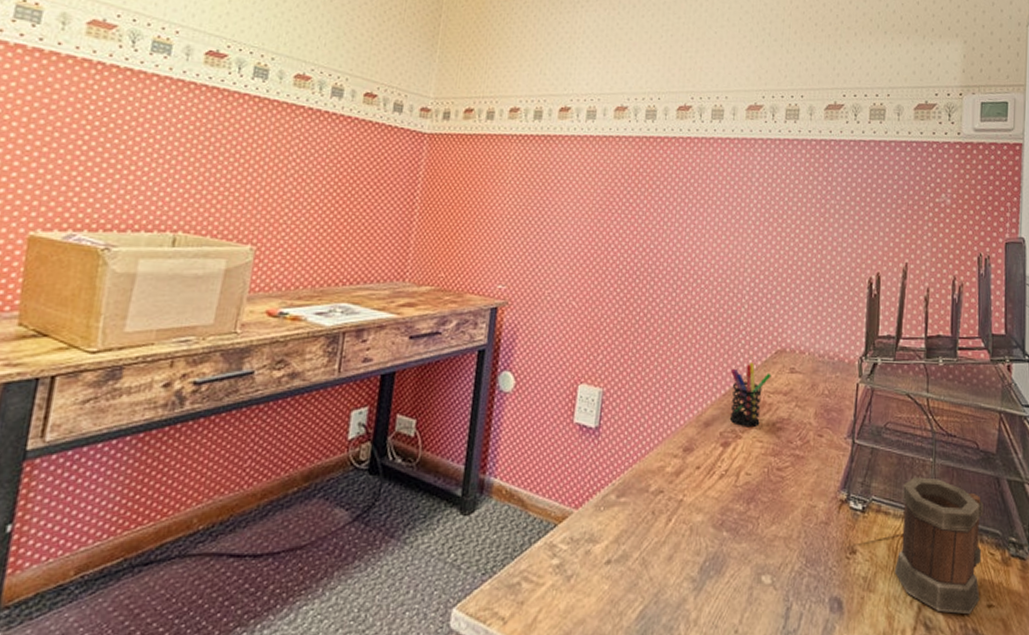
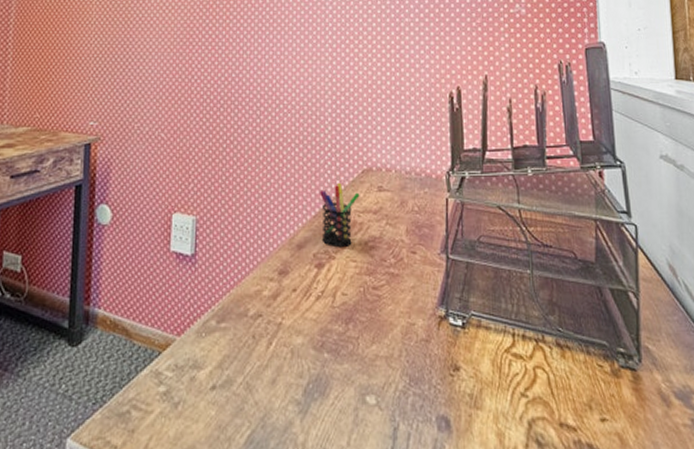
mug: present [894,477,984,615] -> none [500,290,592,430]

